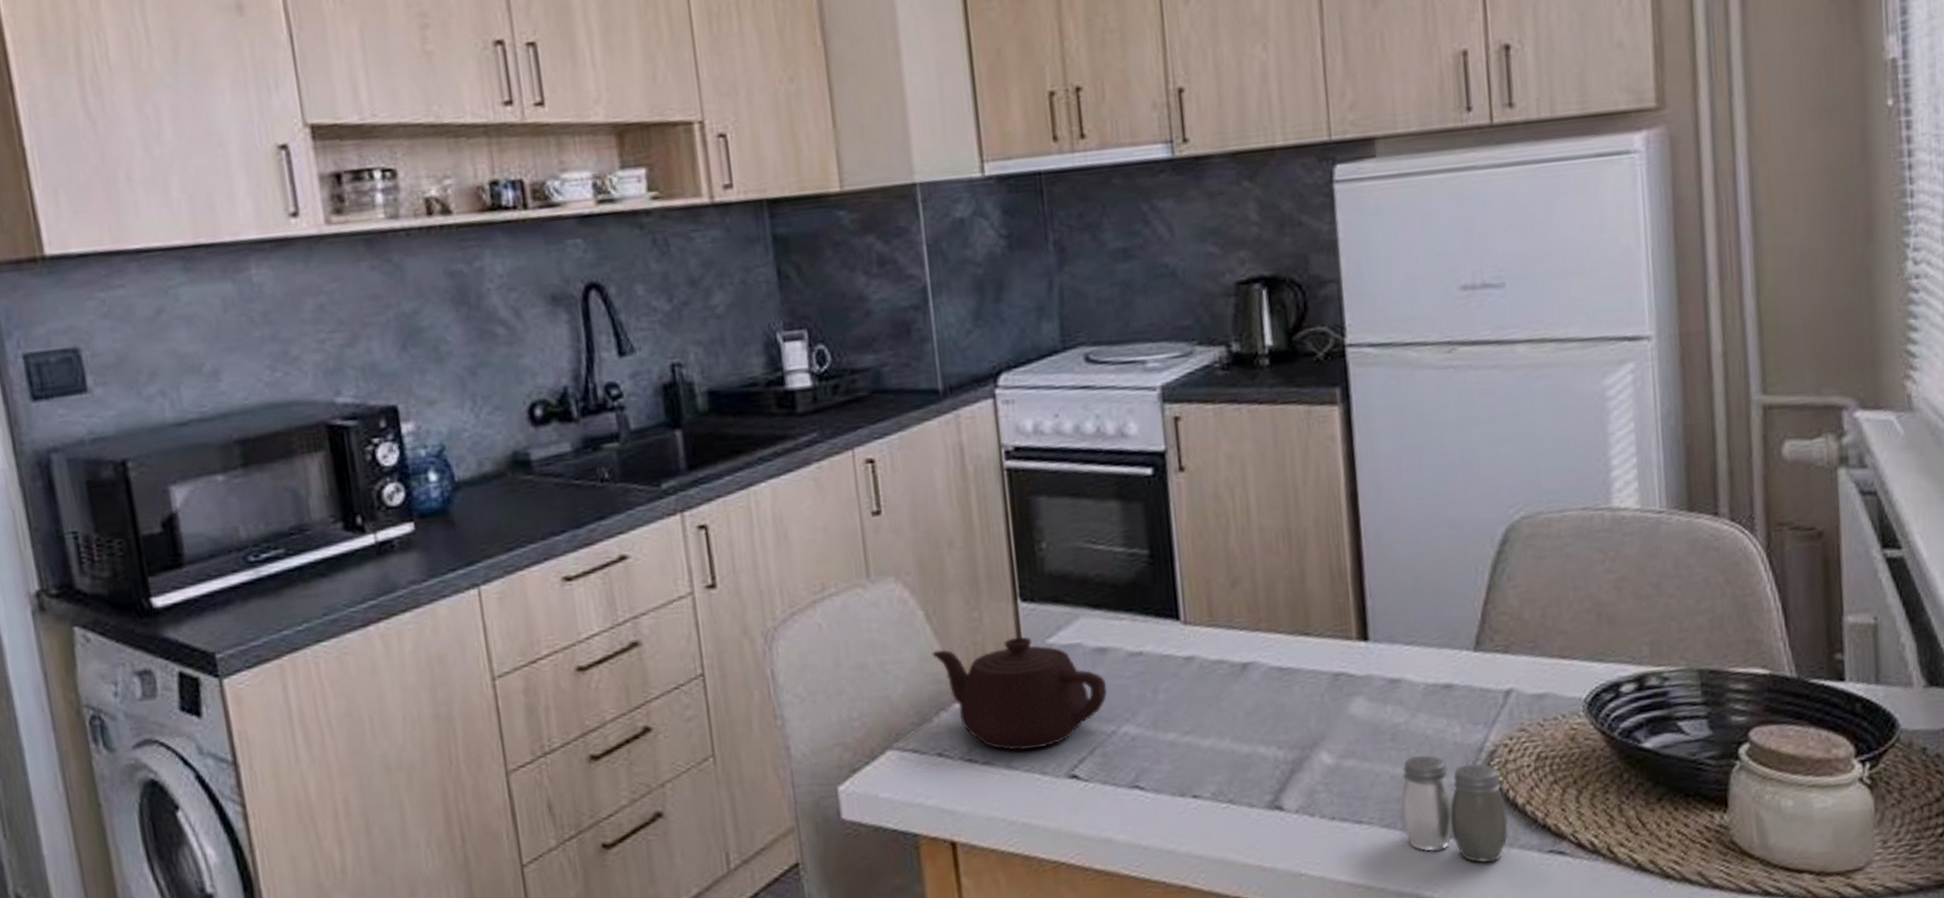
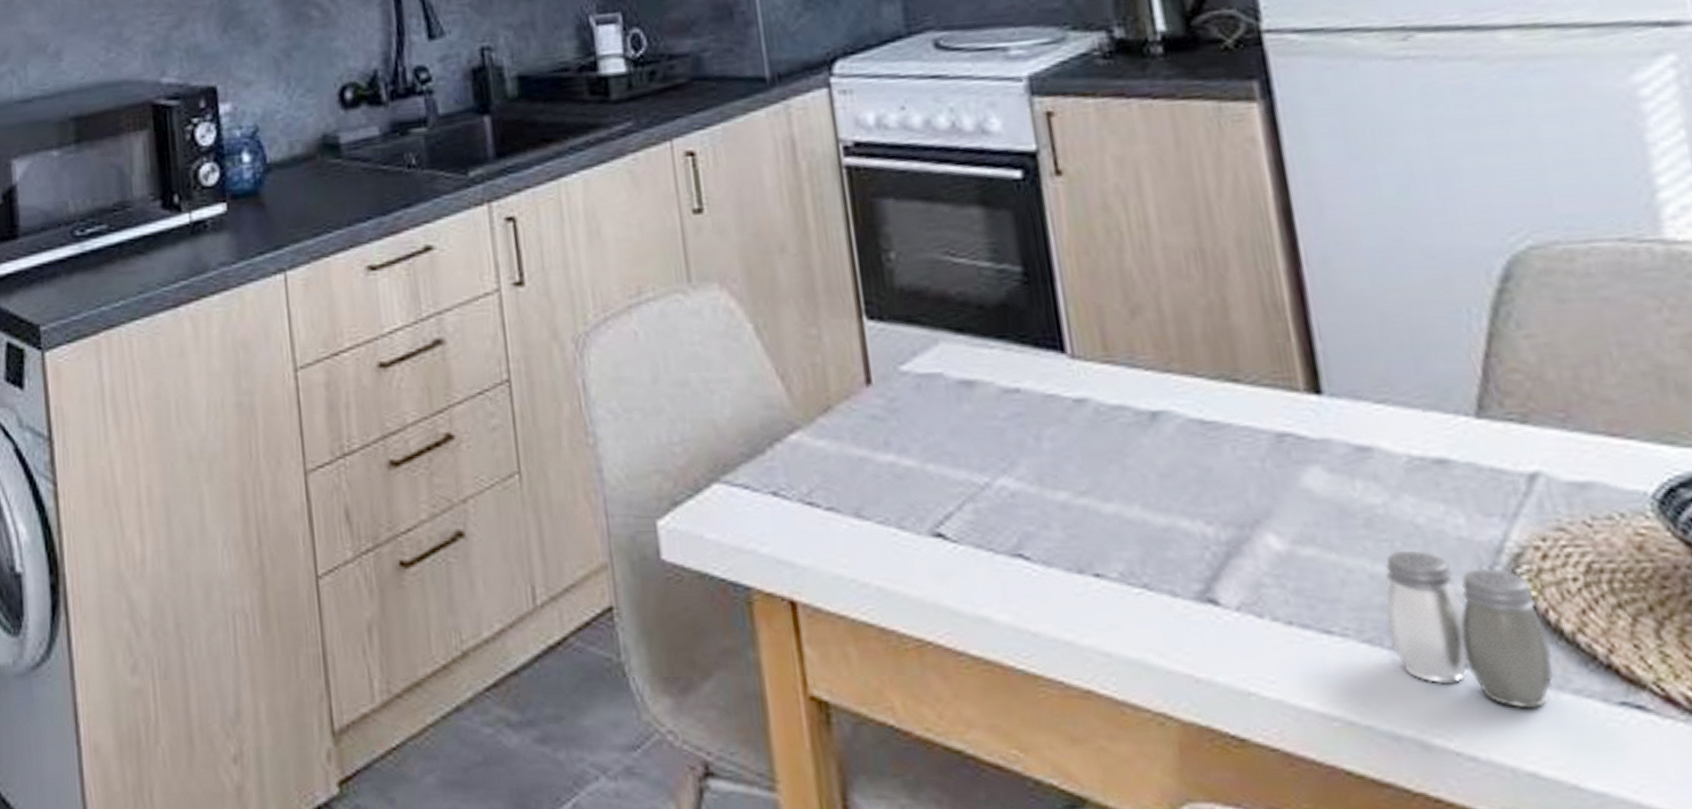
teapot: present [932,636,1108,750] -> none [763,360,978,497]

